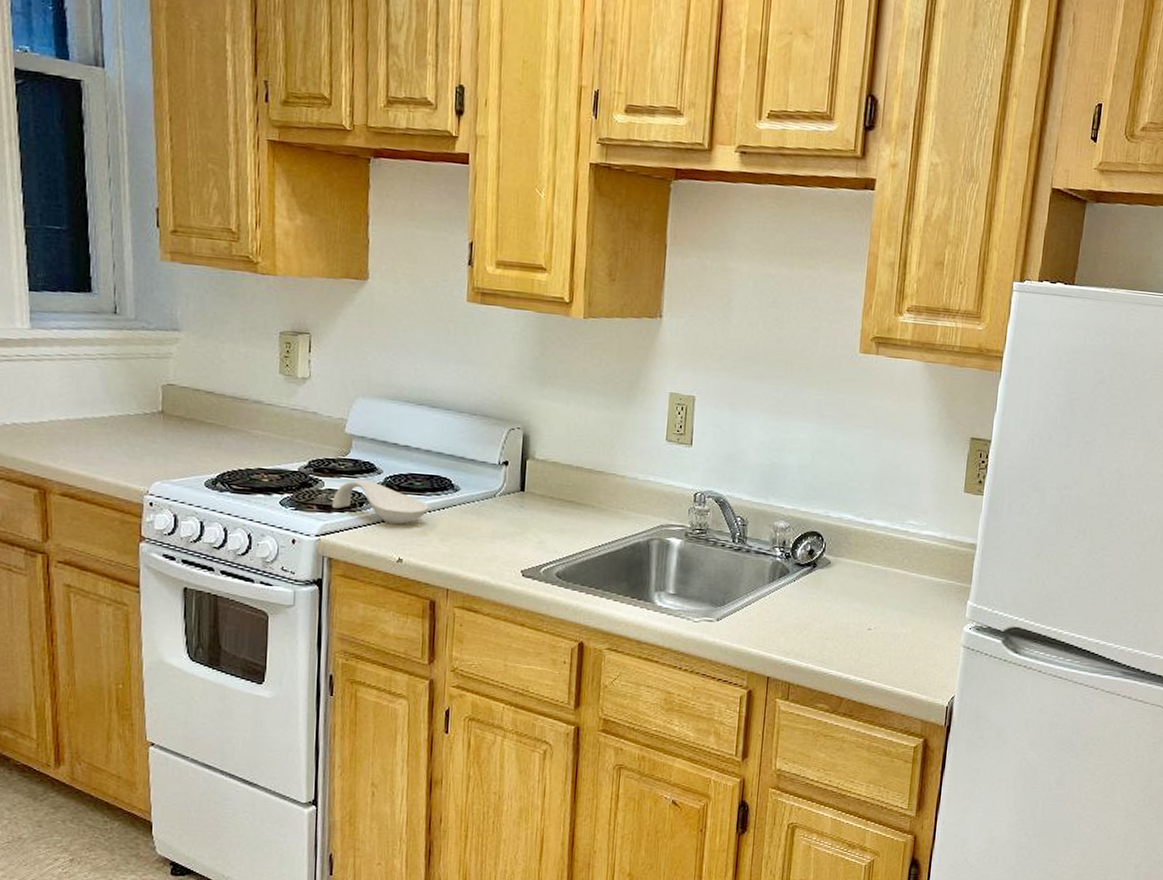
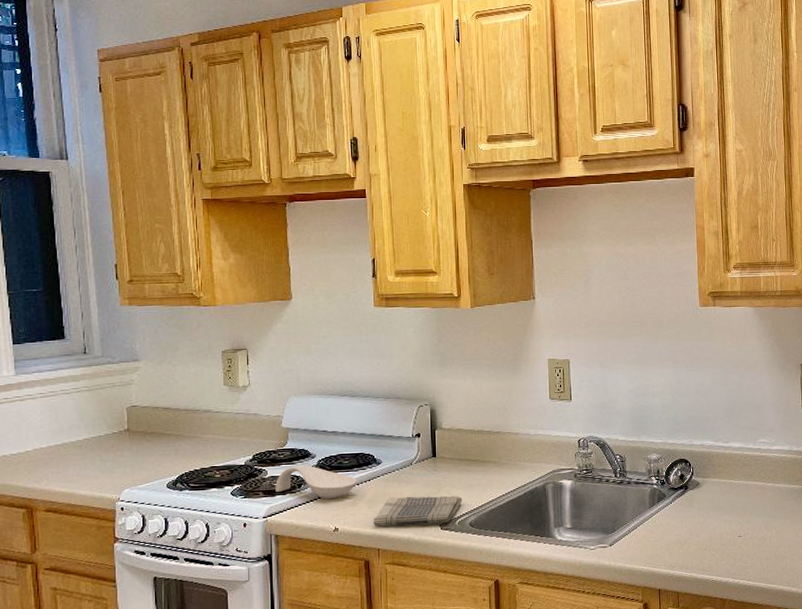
dish towel: none [443,531,551,569] -> present [373,496,463,527]

